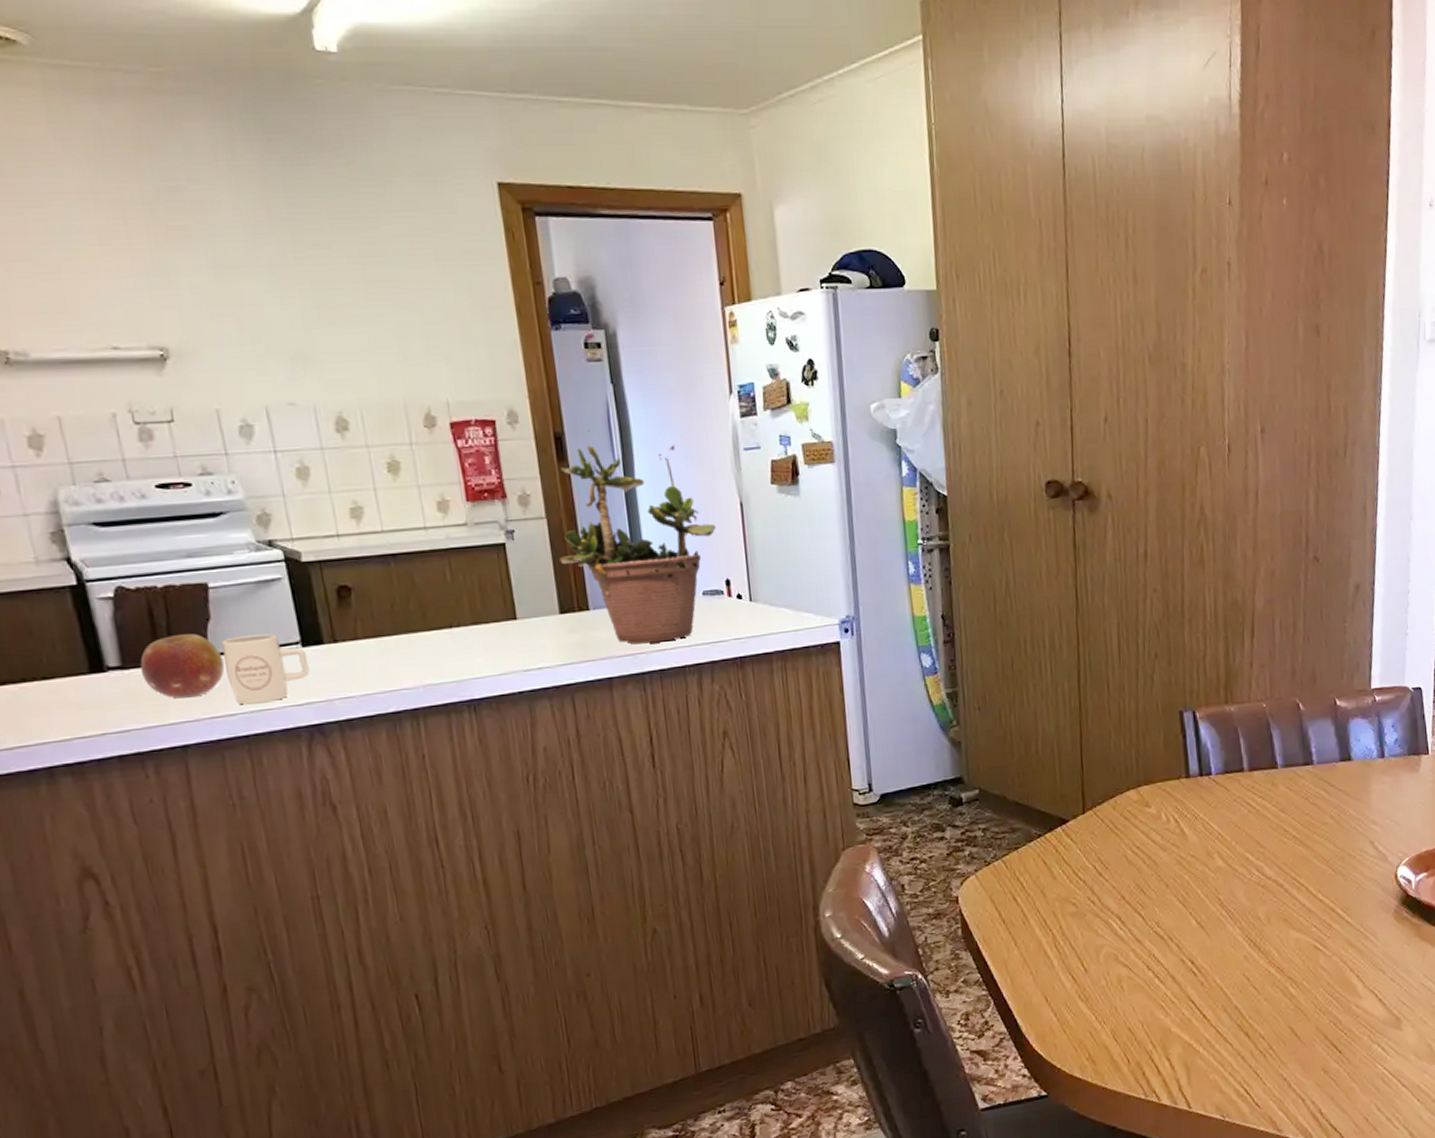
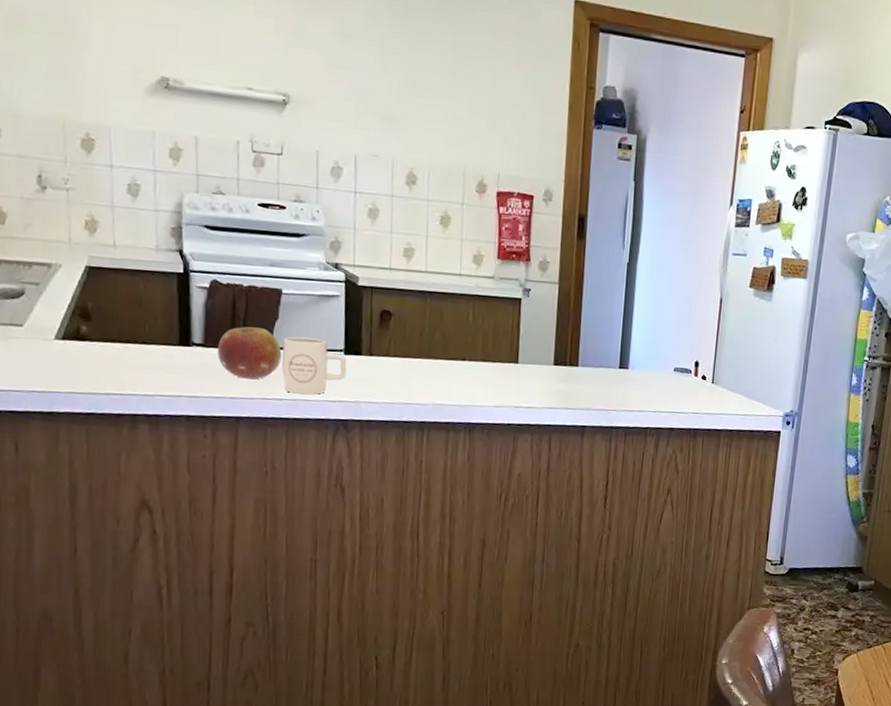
potted plant: present [559,429,716,644] -> none [562,215,696,405]

